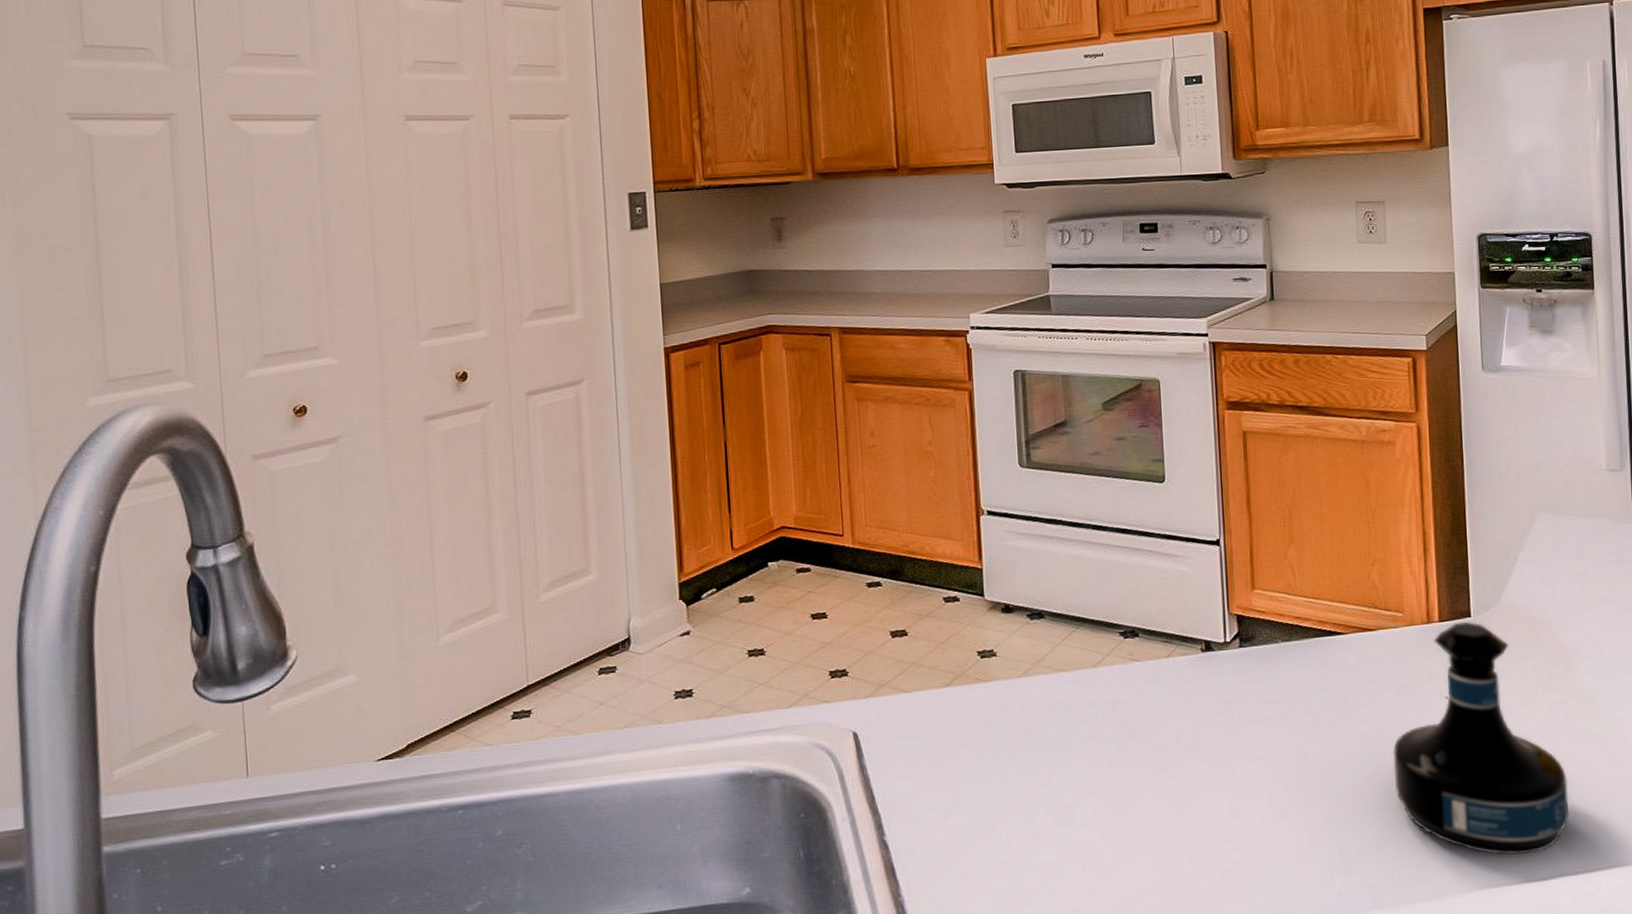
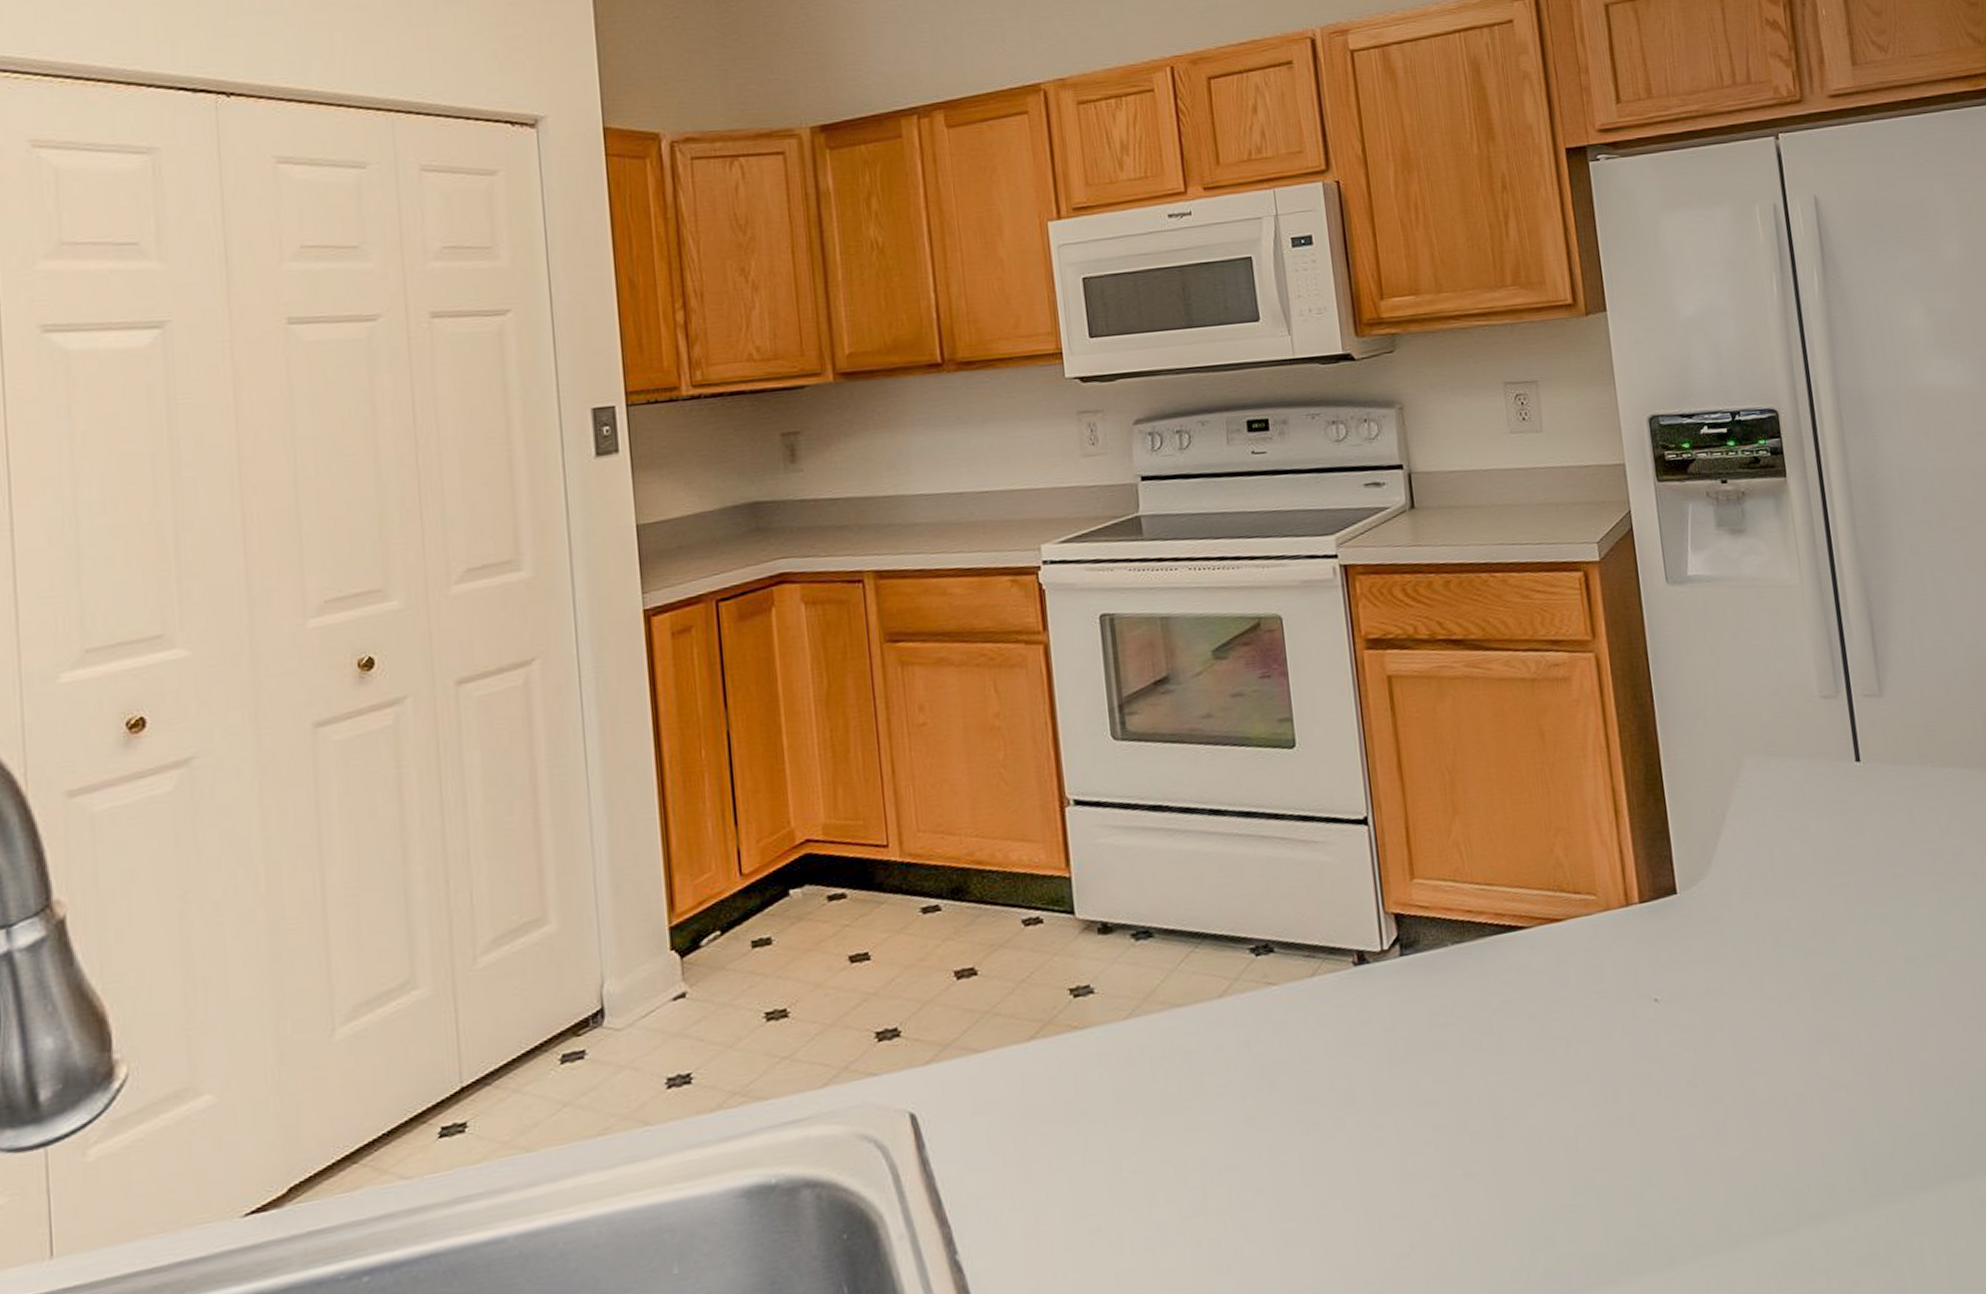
tequila bottle: present [1392,621,1570,856] -> none [1596,899,1814,1201]

